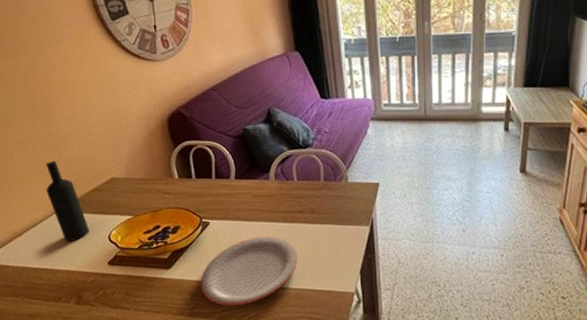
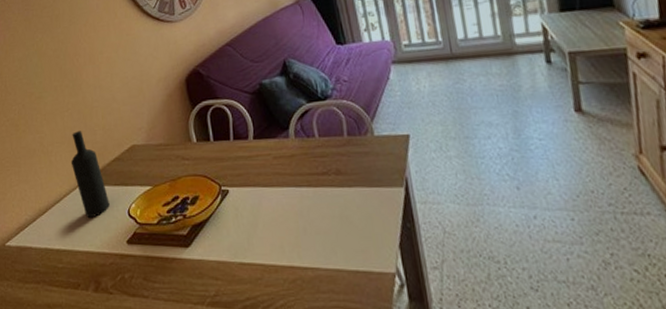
plate: present [200,236,298,306] -> none [221,204,327,293]

